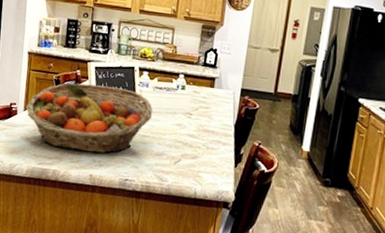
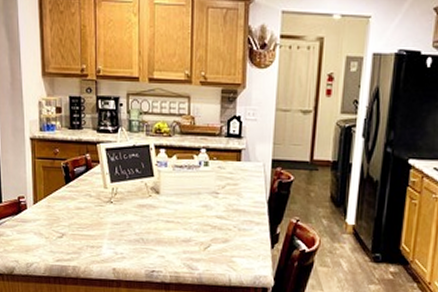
fruit basket: present [25,83,153,153] -> none [35,168,175,245]

